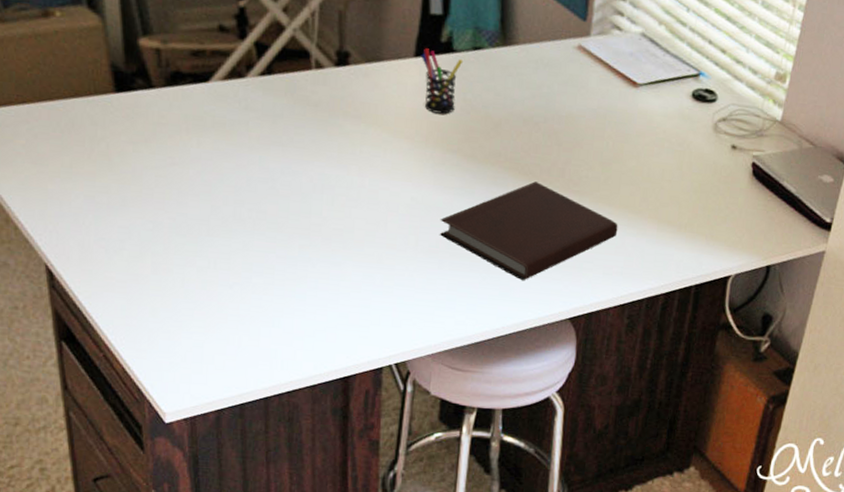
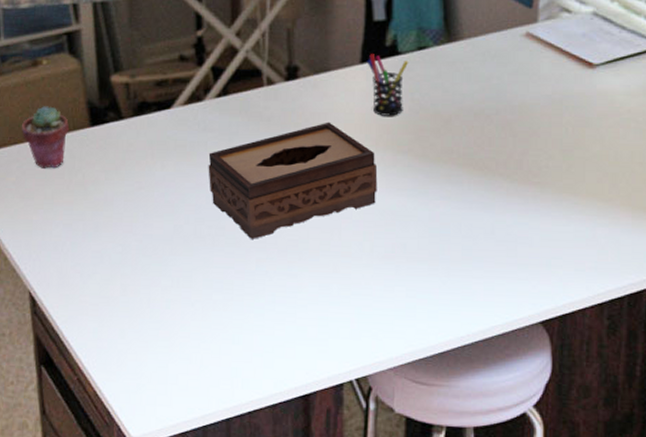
potted succulent: none [30,63,89,135] -> present [21,106,69,169]
tissue box: none [249,113,426,226] -> present [208,122,378,239]
notebook: present [439,181,618,280] -> none [394,176,587,282]

